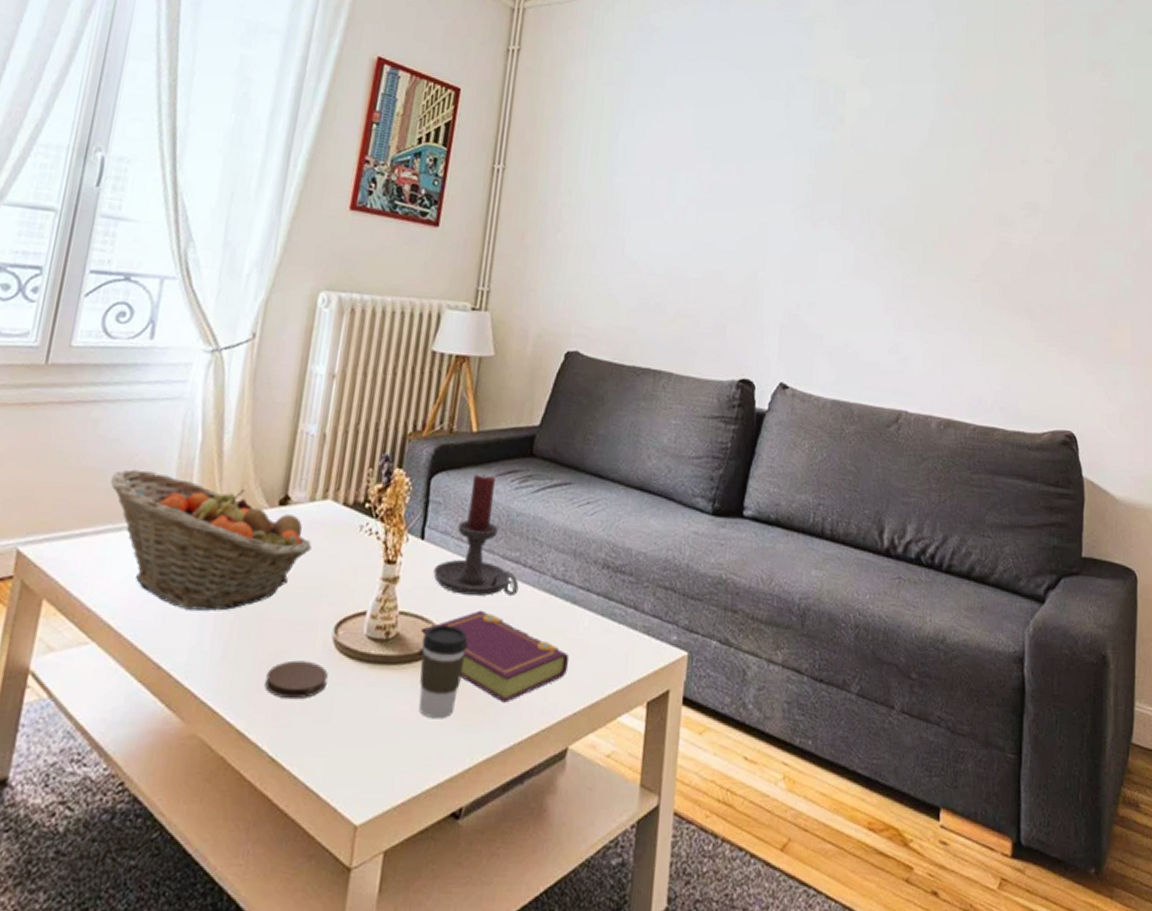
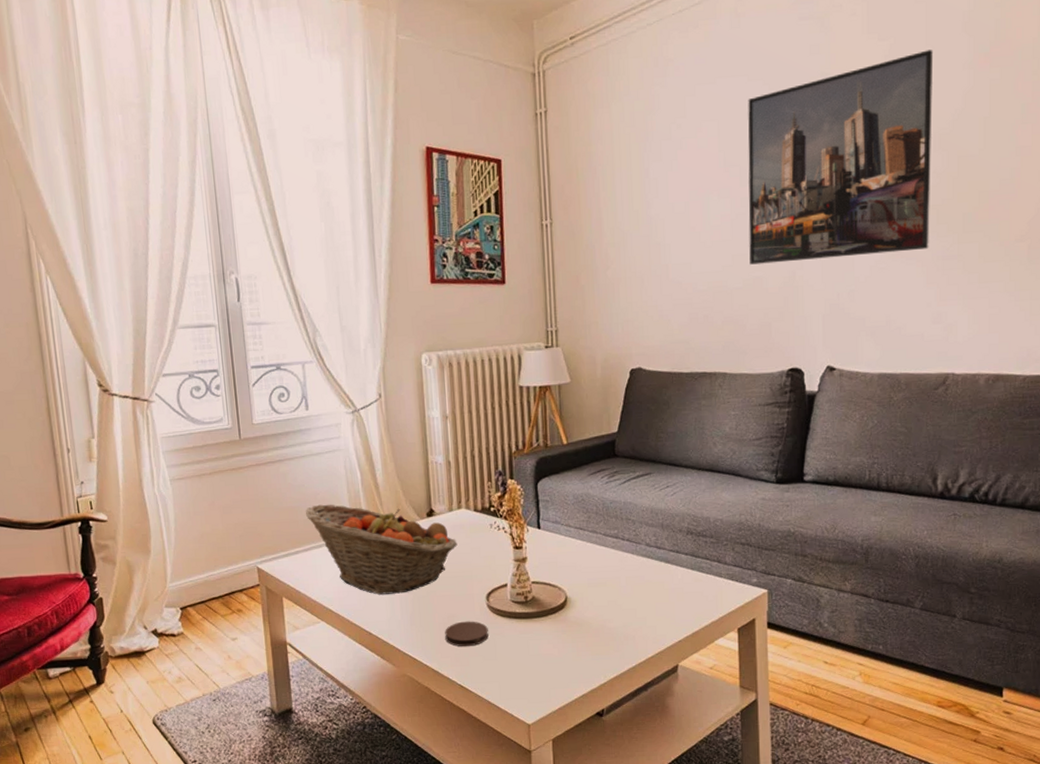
coffee cup: present [418,624,468,719] -> none [552,587,588,652]
book: present [419,610,570,703] -> none [551,574,670,637]
candle holder: present [433,474,519,597] -> none [552,476,621,565]
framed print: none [711,77,905,273] -> present [748,50,934,265]

